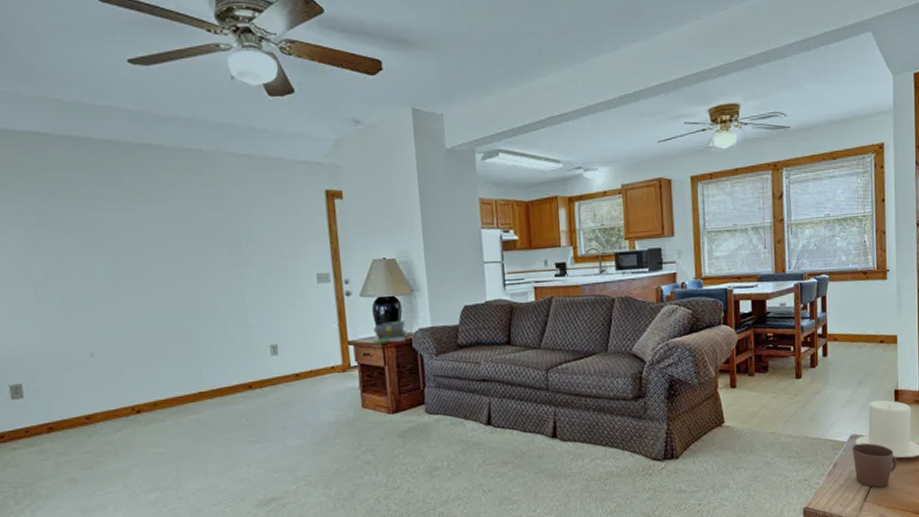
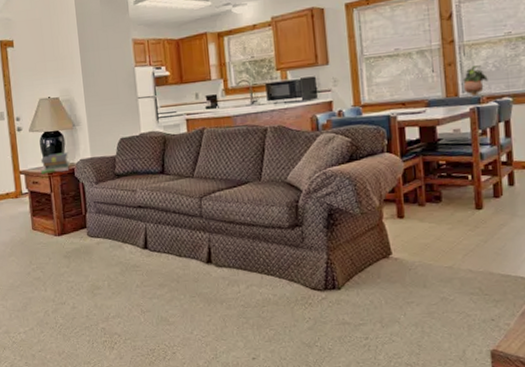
potted plant: none [789,244,810,274] -> present [462,65,488,98]

